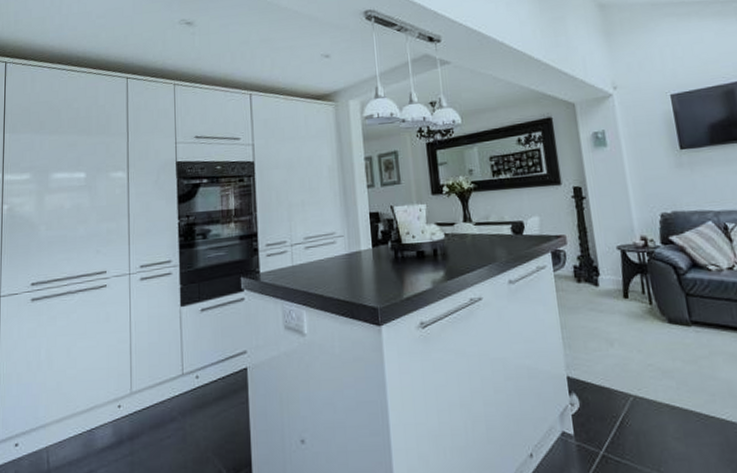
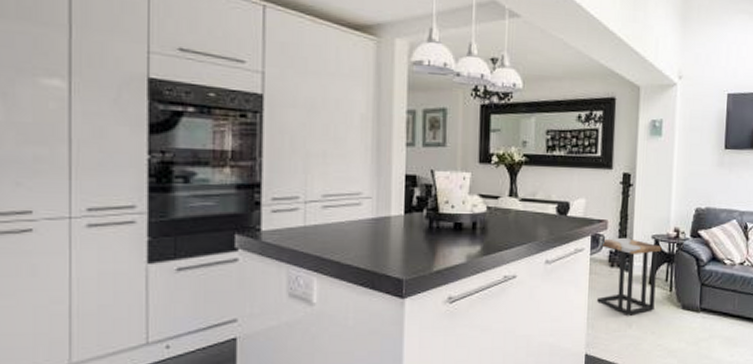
side table: none [562,250,636,333] -> present [597,237,662,316]

